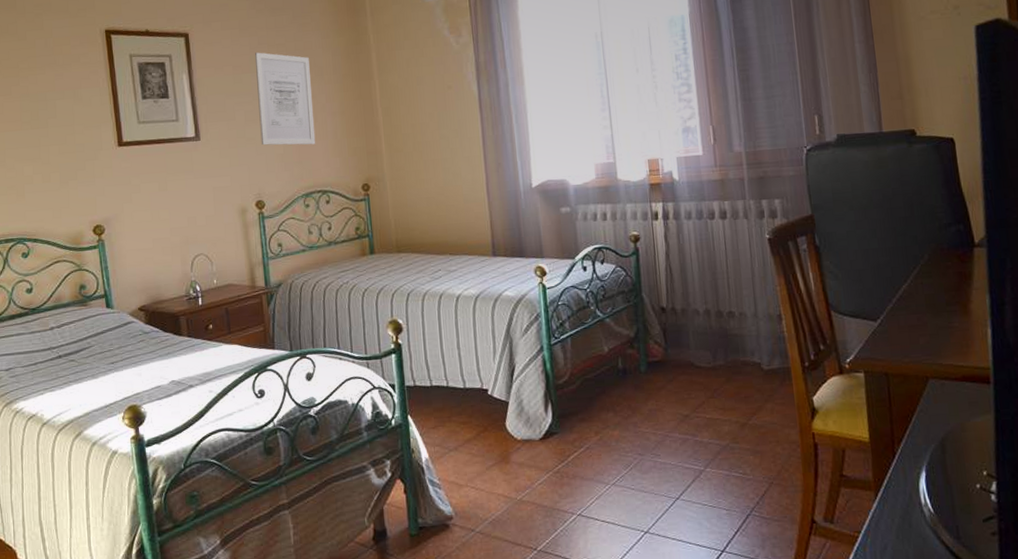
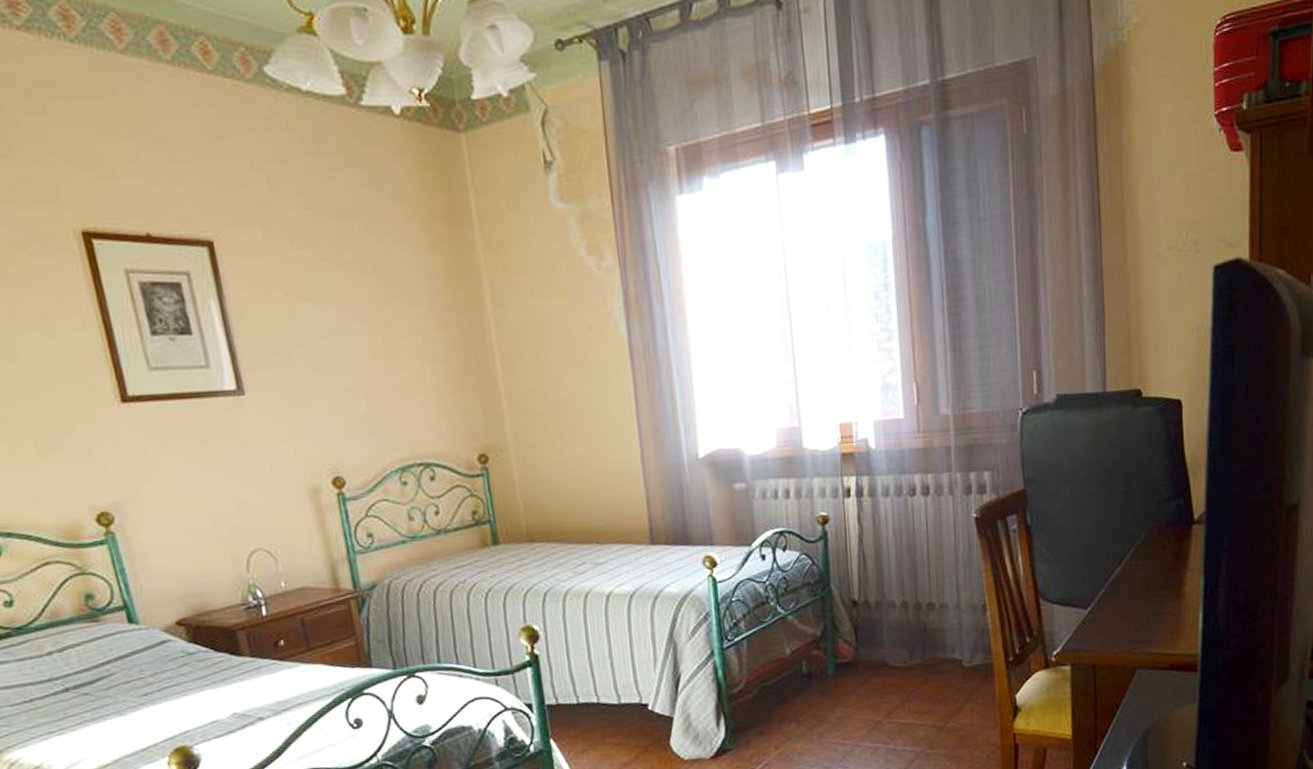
wall art: present [255,52,316,146] -> none [316,272,412,403]

